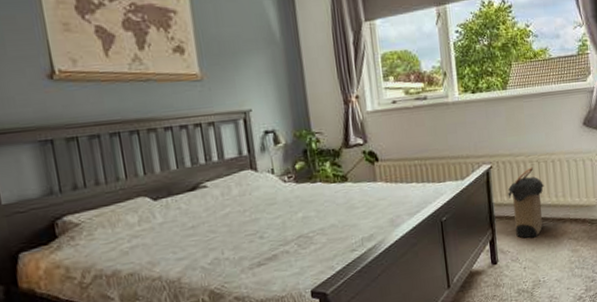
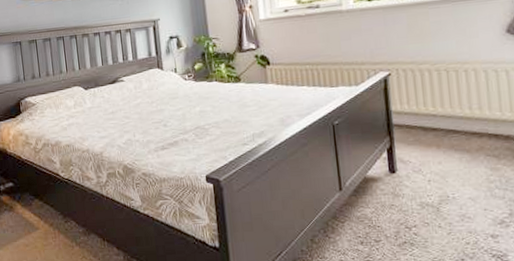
laundry hamper: present [508,167,545,239] -> none [409,75,455,151]

